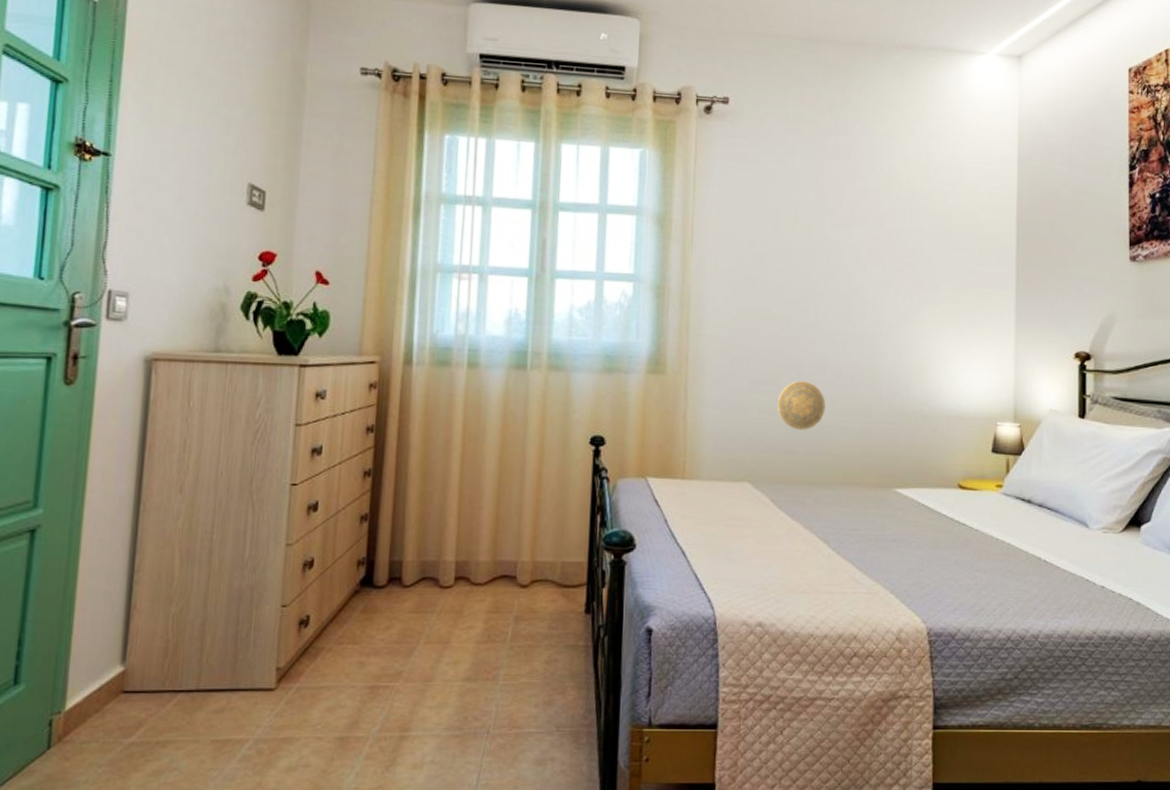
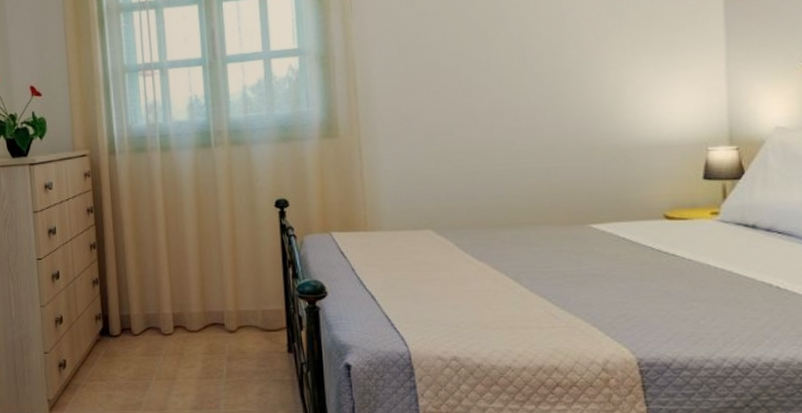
decorative plate: present [778,381,826,430] -> none [454,128,506,176]

